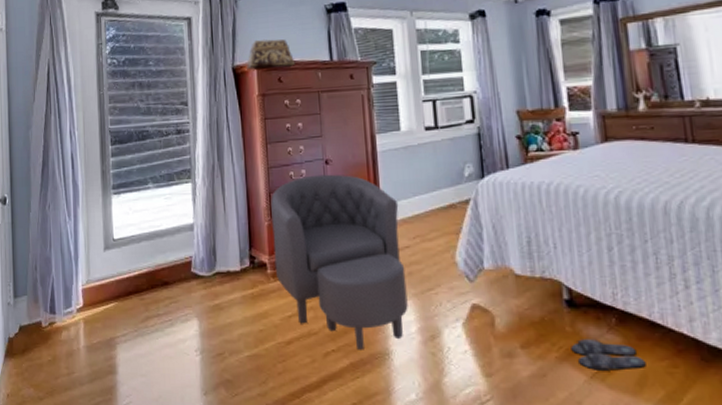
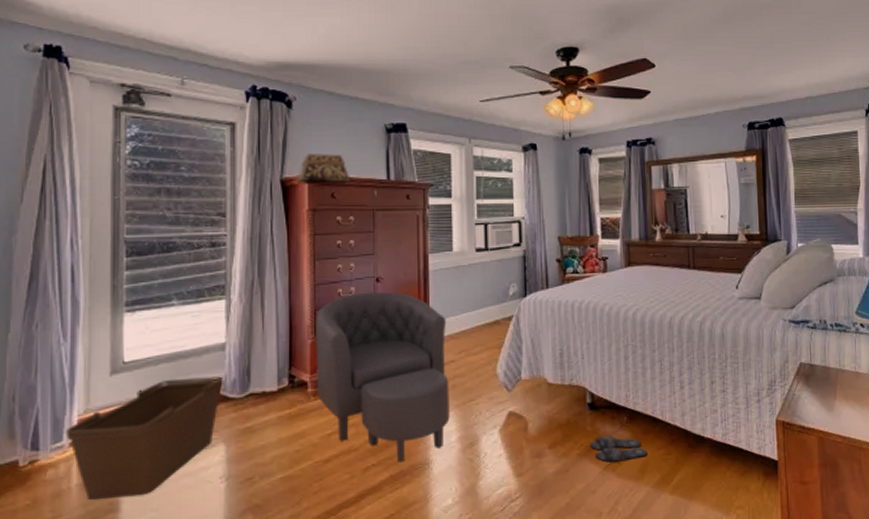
bicycle basket: none [74,255,194,362] -> present [66,376,223,501]

